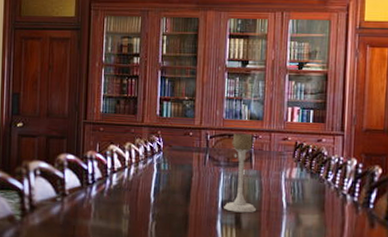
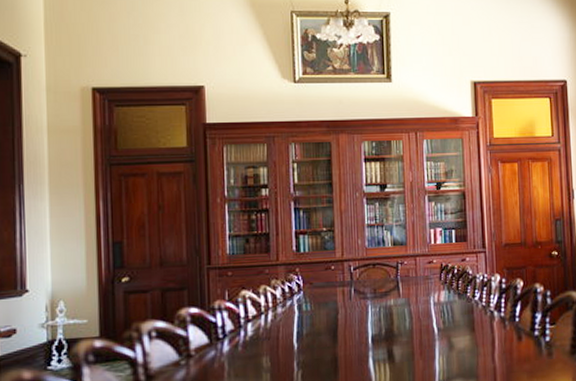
candle holder: present [224,133,256,213] -> none [375,260,408,346]

